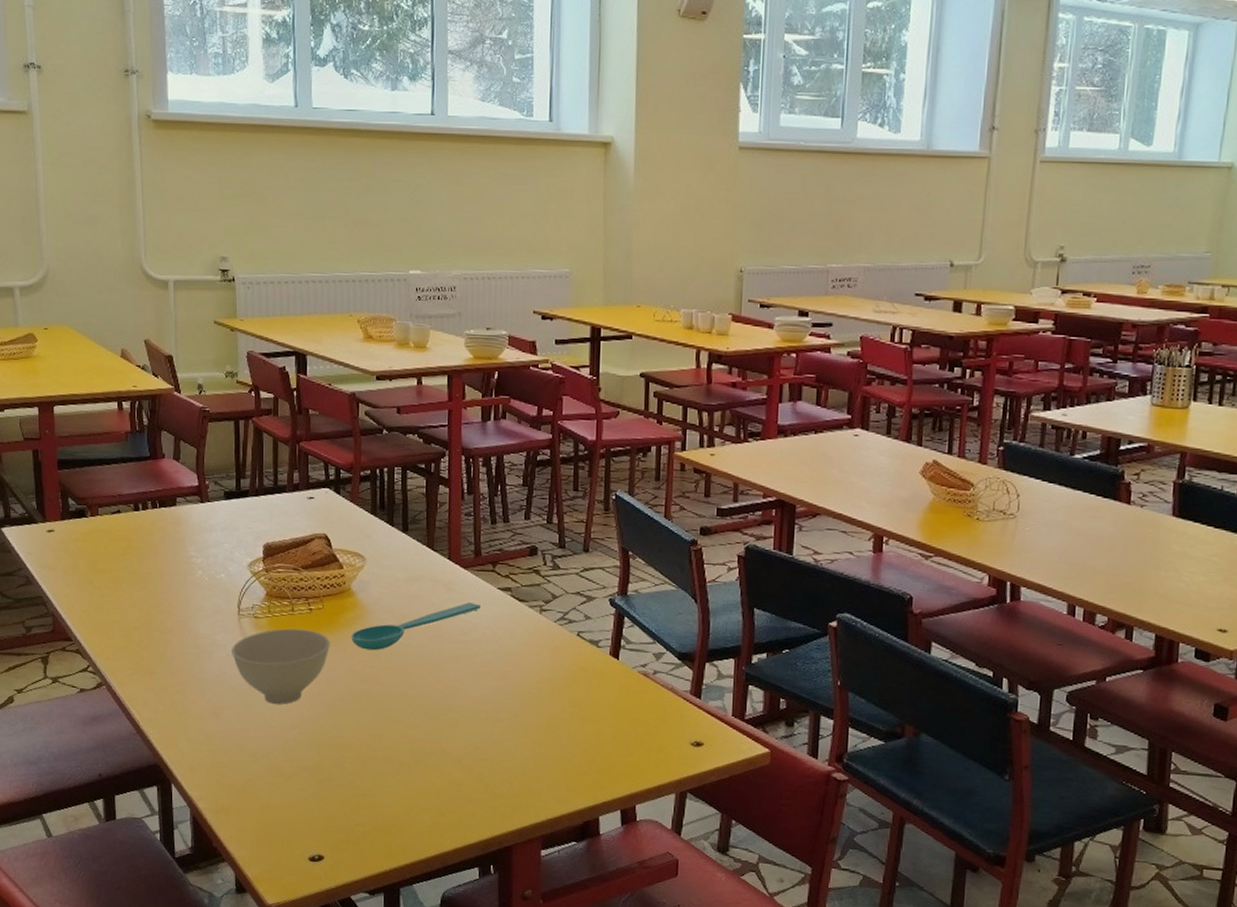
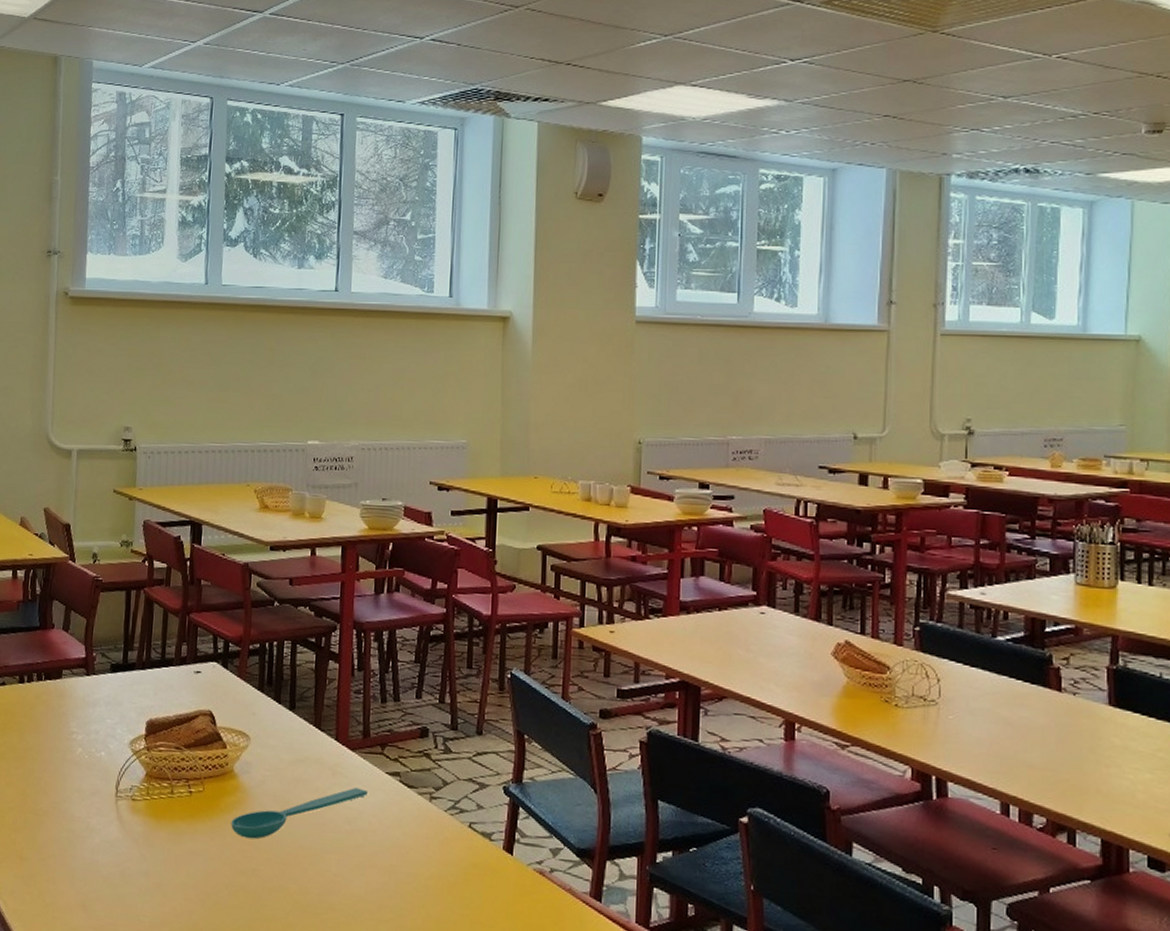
bowl: present [232,628,330,704] -> none [106,812,209,898]

